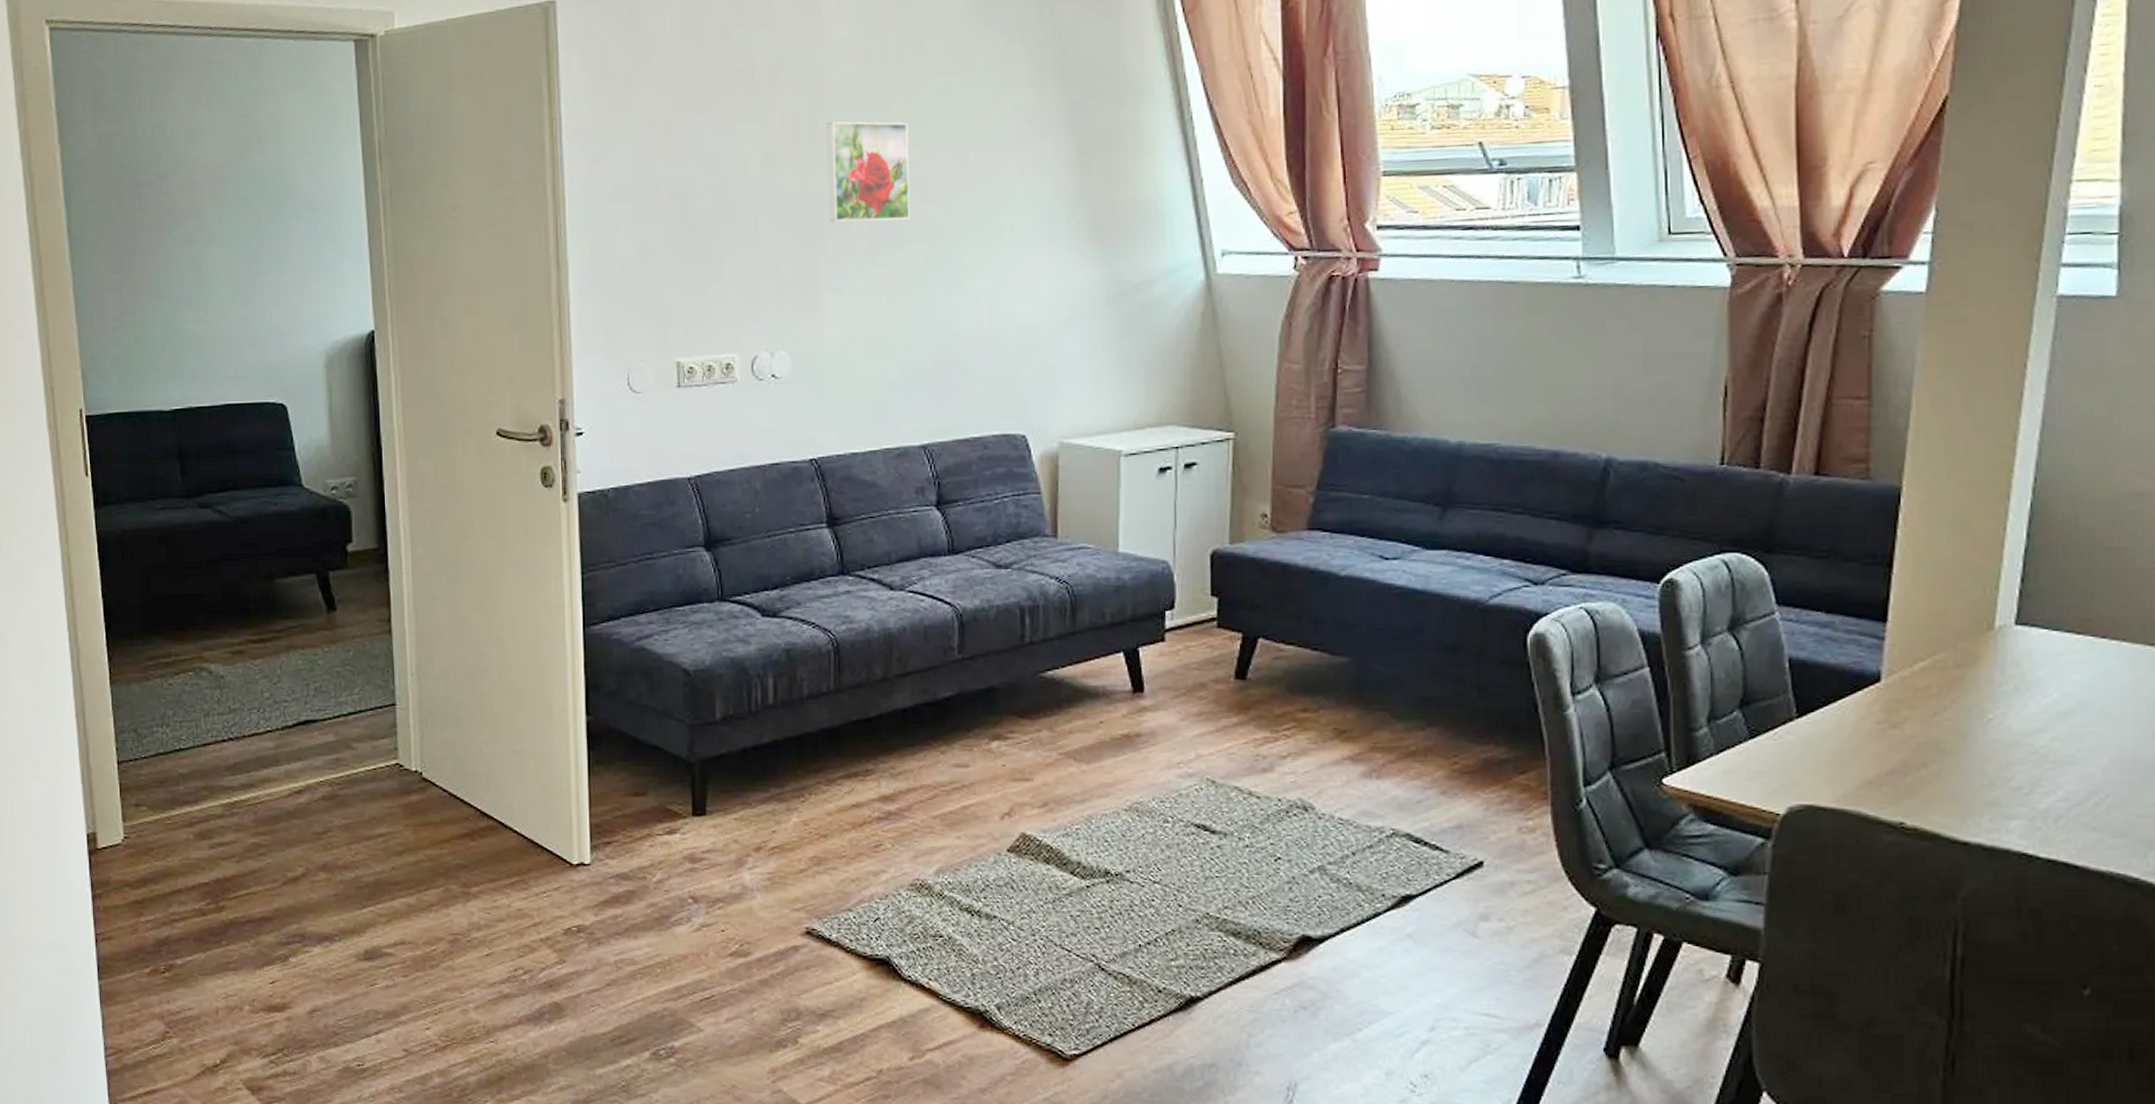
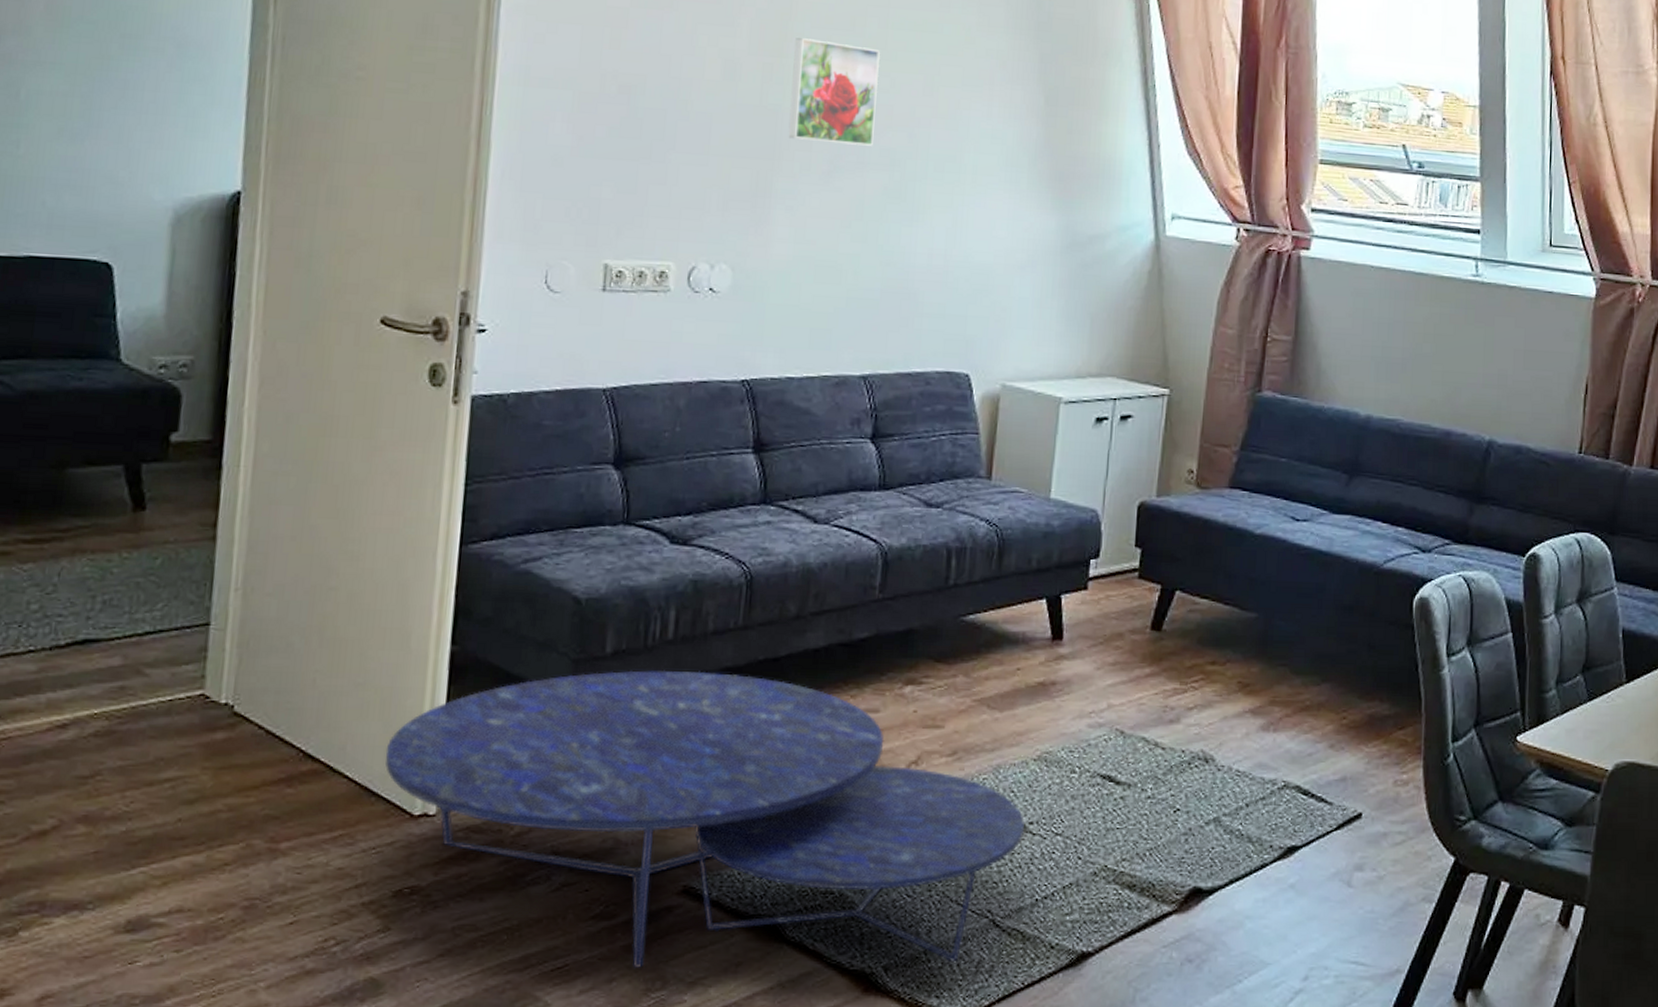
nesting table: none [544,732,1121,1003] -> present [385,670,1024,969]

